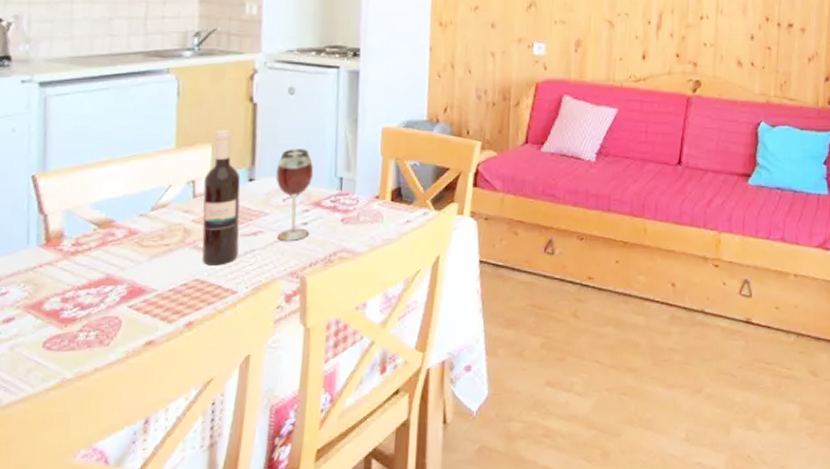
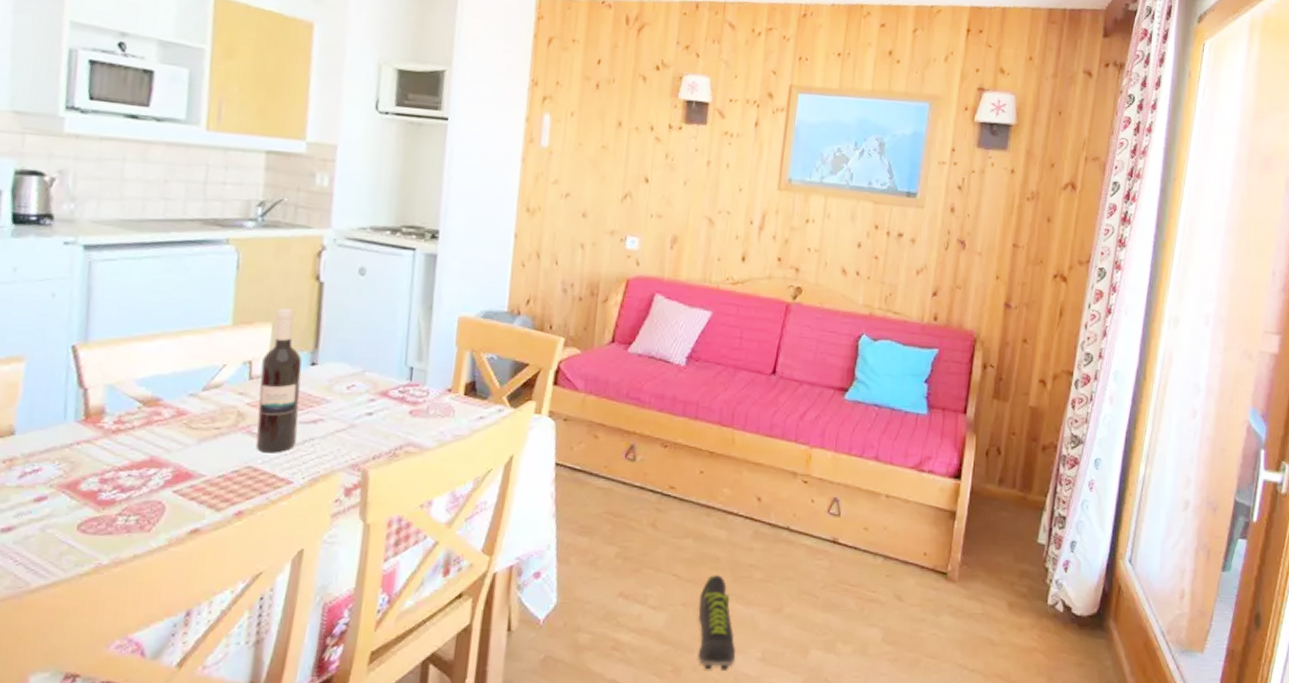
wineglass: present [275,149,314,241] -> none [338,333,383,432]
athletic shoe: none [622,360,661,453] -> present [697,575,736,670]

